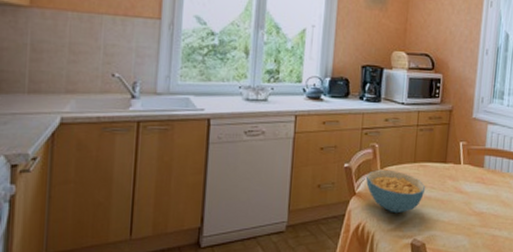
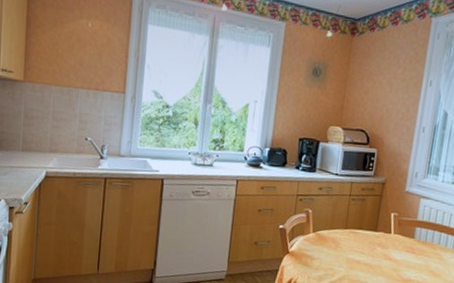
cereal bowl: present [366,169,426,214] -> none [299,232,356,273]

